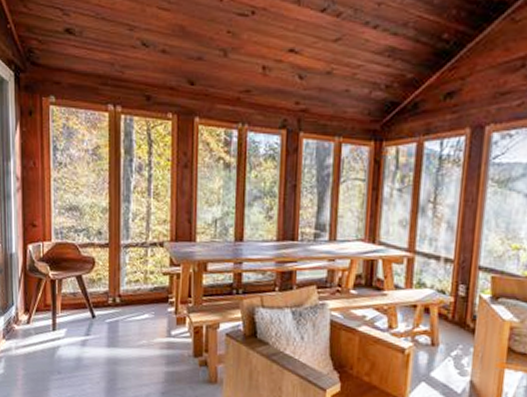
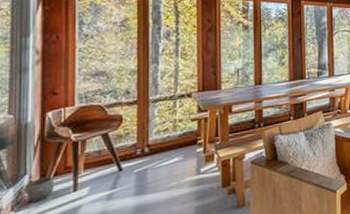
planter: none [14,310,36,335] -> present [26,176,54,203]

